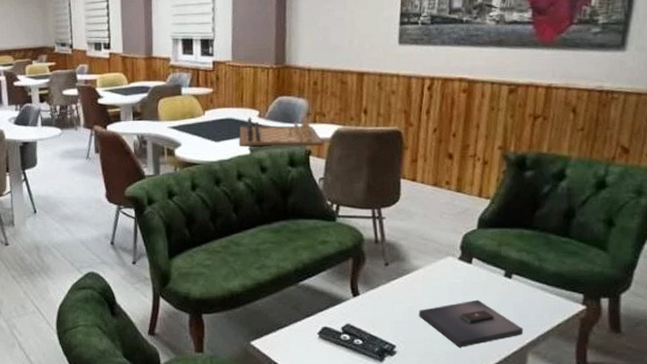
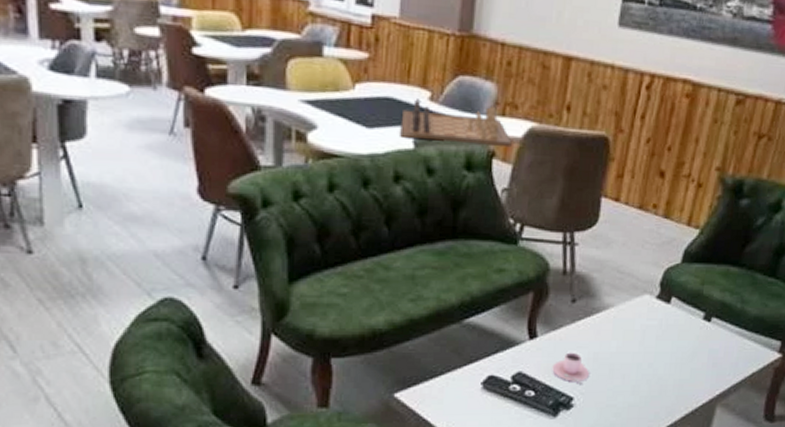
teacup: none [375,307,407,334] -> present [552,352,589,384]
book: present [418,299,524,347] -> none [604,345,716,400]

